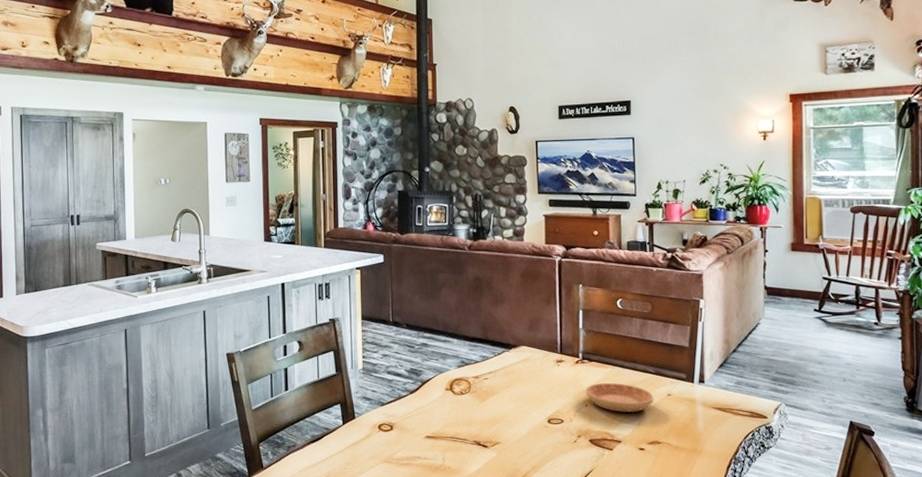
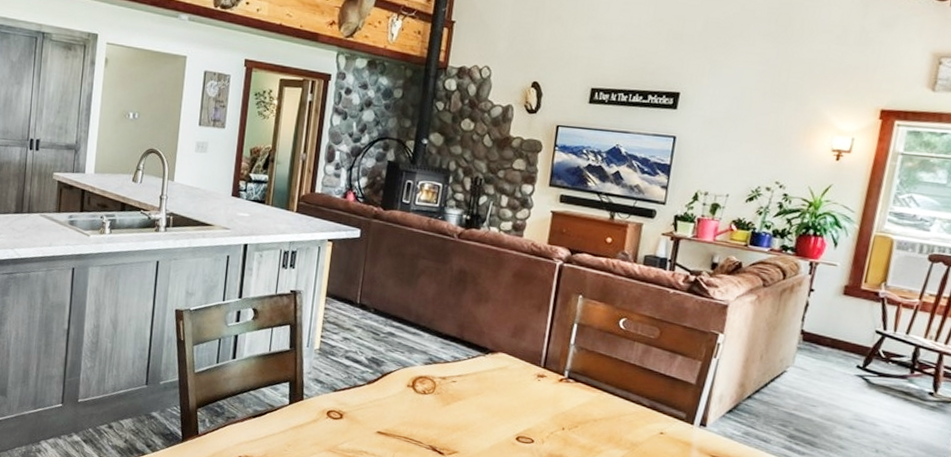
saucer: present [586,383,654,412] -> none [565,407,644,446]

